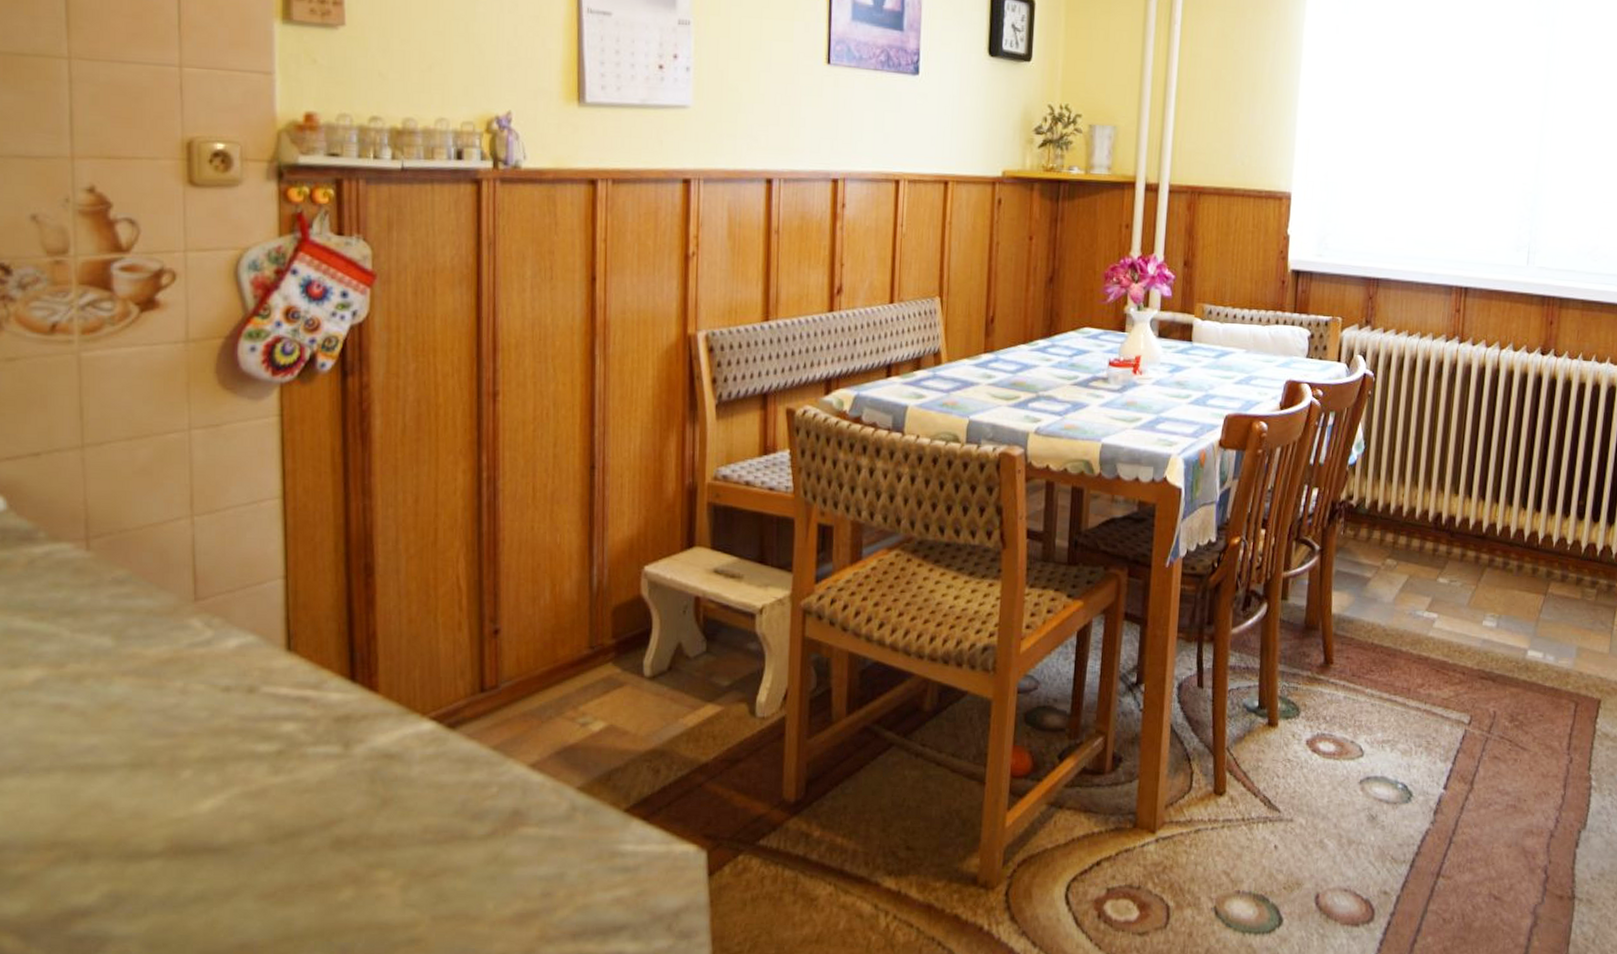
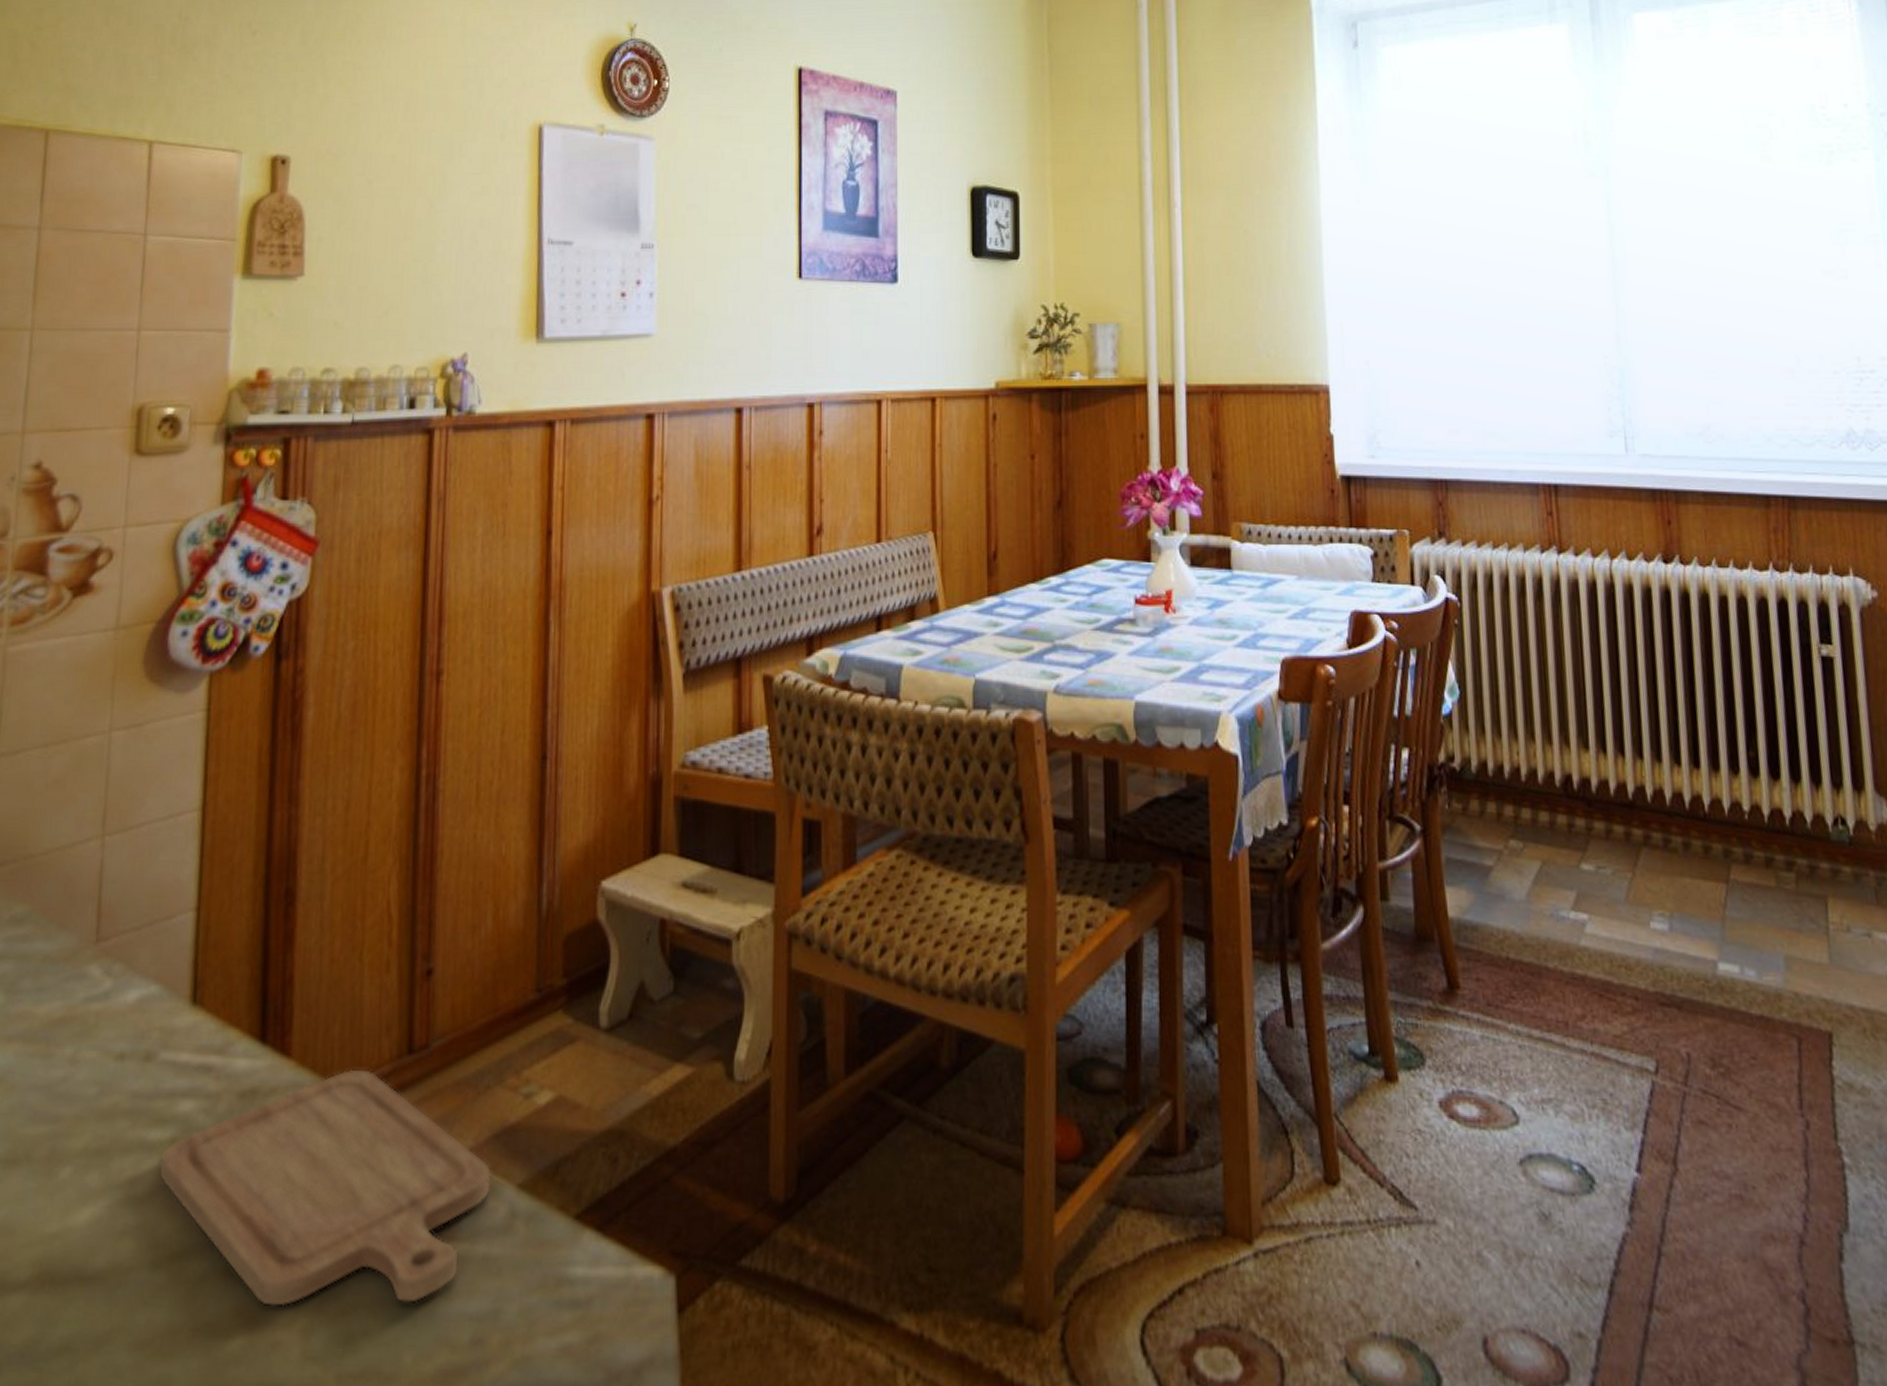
chopping board: none [269,702,555,871] -> present [158,1069,492,1307]

